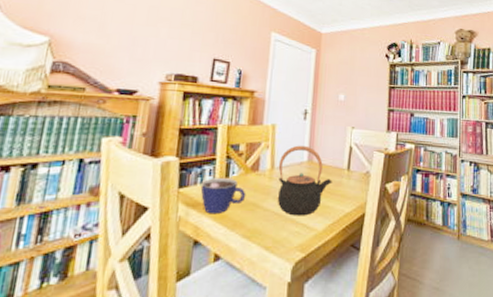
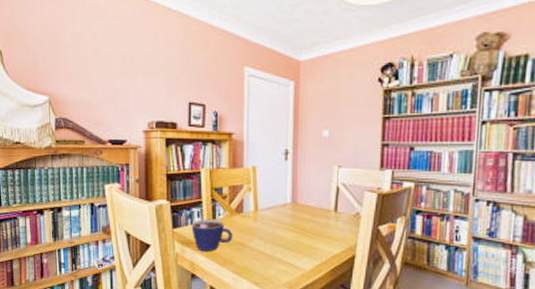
teapot: present [277,145,332,216] -> none [262,187,319,256]

